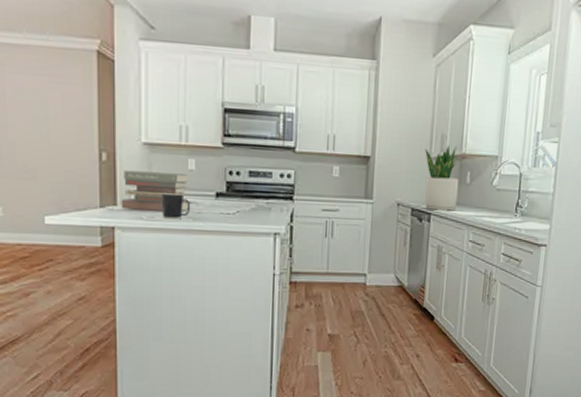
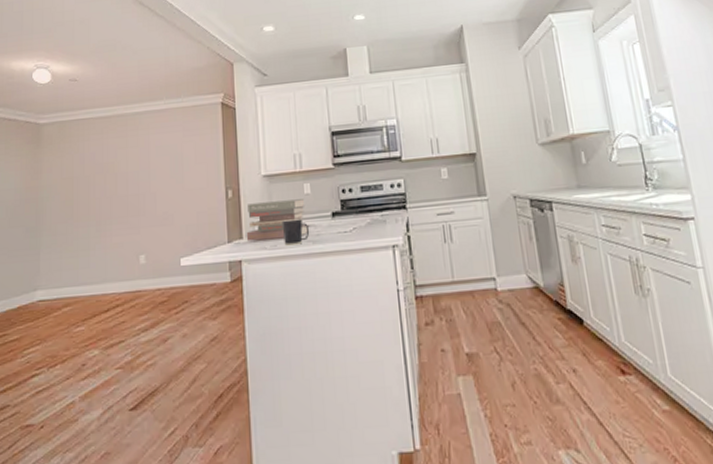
planter: present [424,145,459,211] -> none [530,128,578,198]

